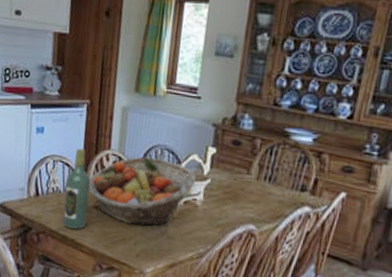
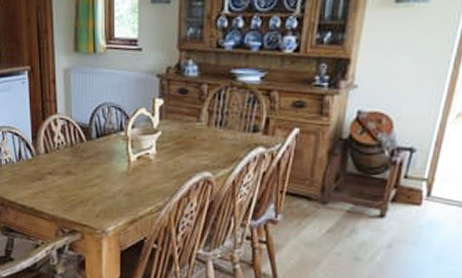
wine bottle: present [63,148,91,230] -> none [18,116,43,198]
fruit basket: present [88,156,197,226] -> none [41,116,147,187]

